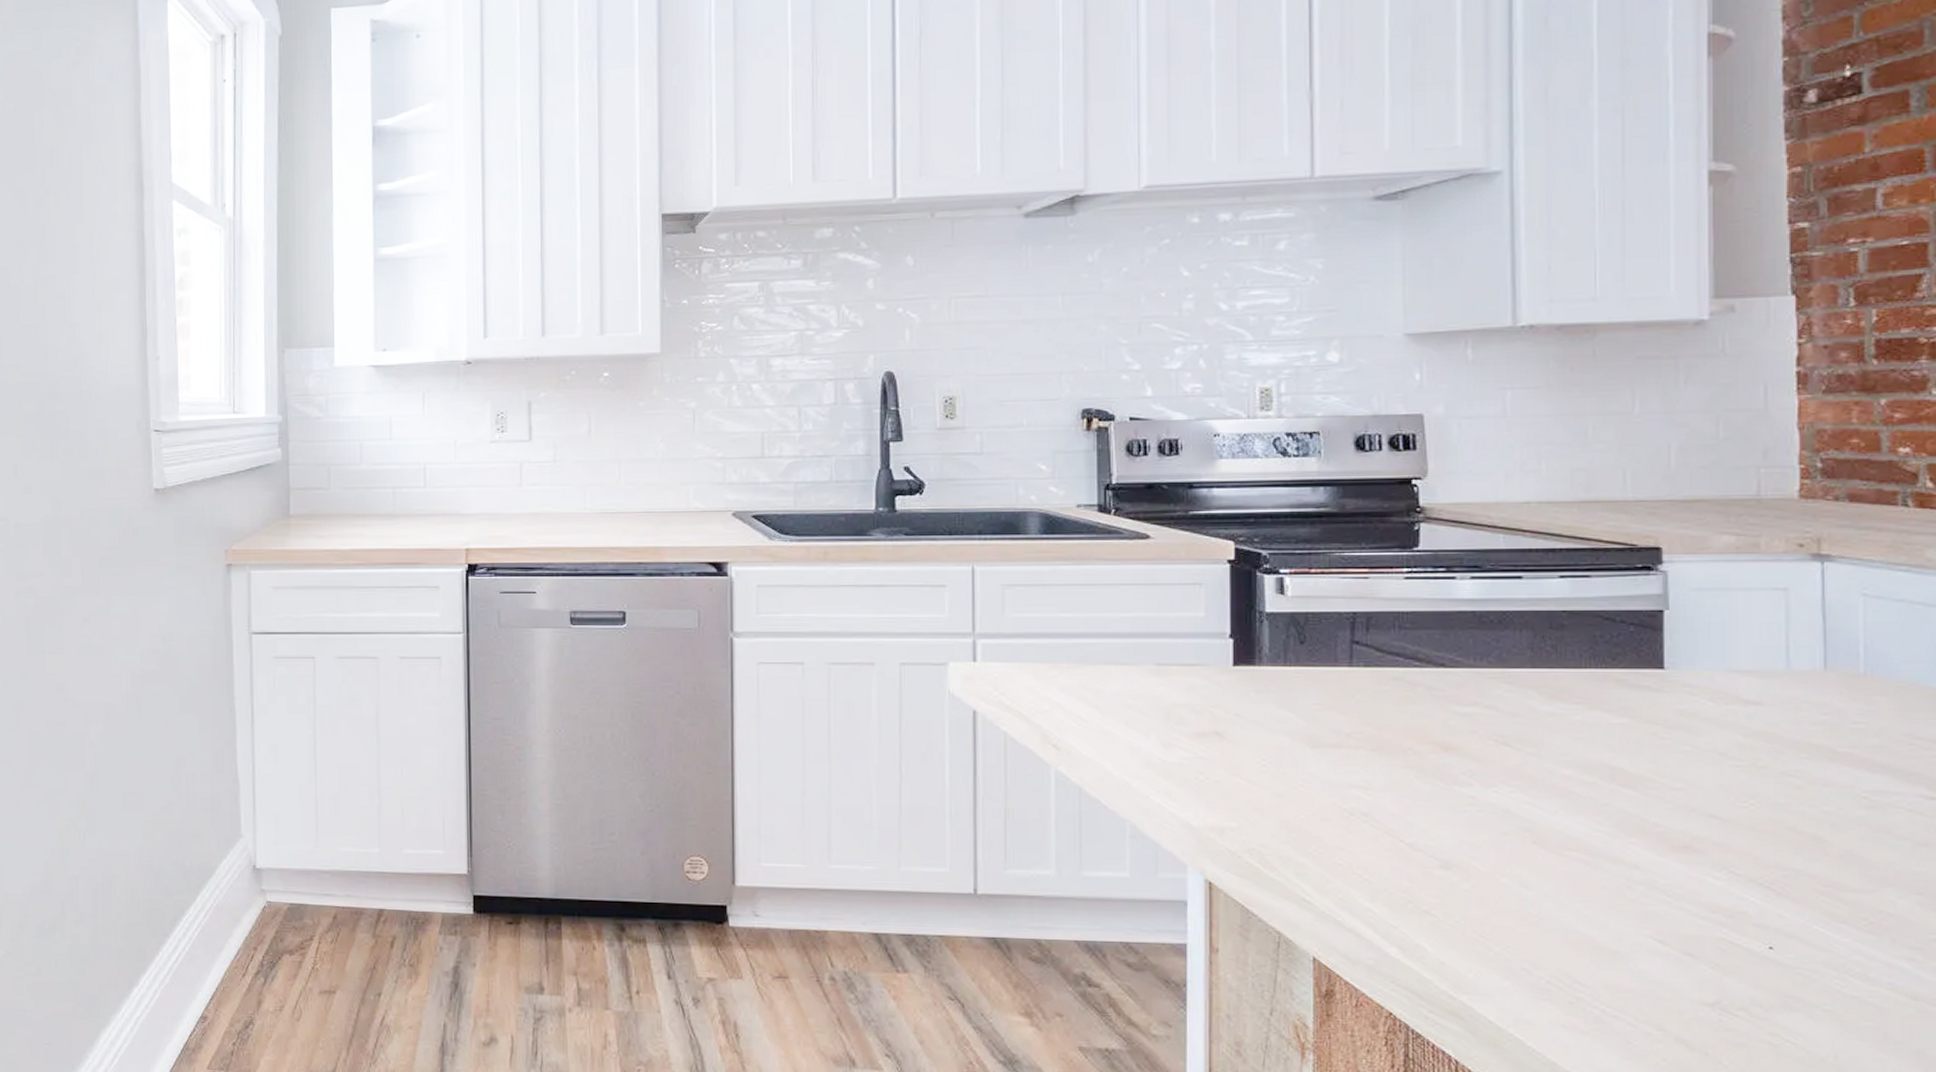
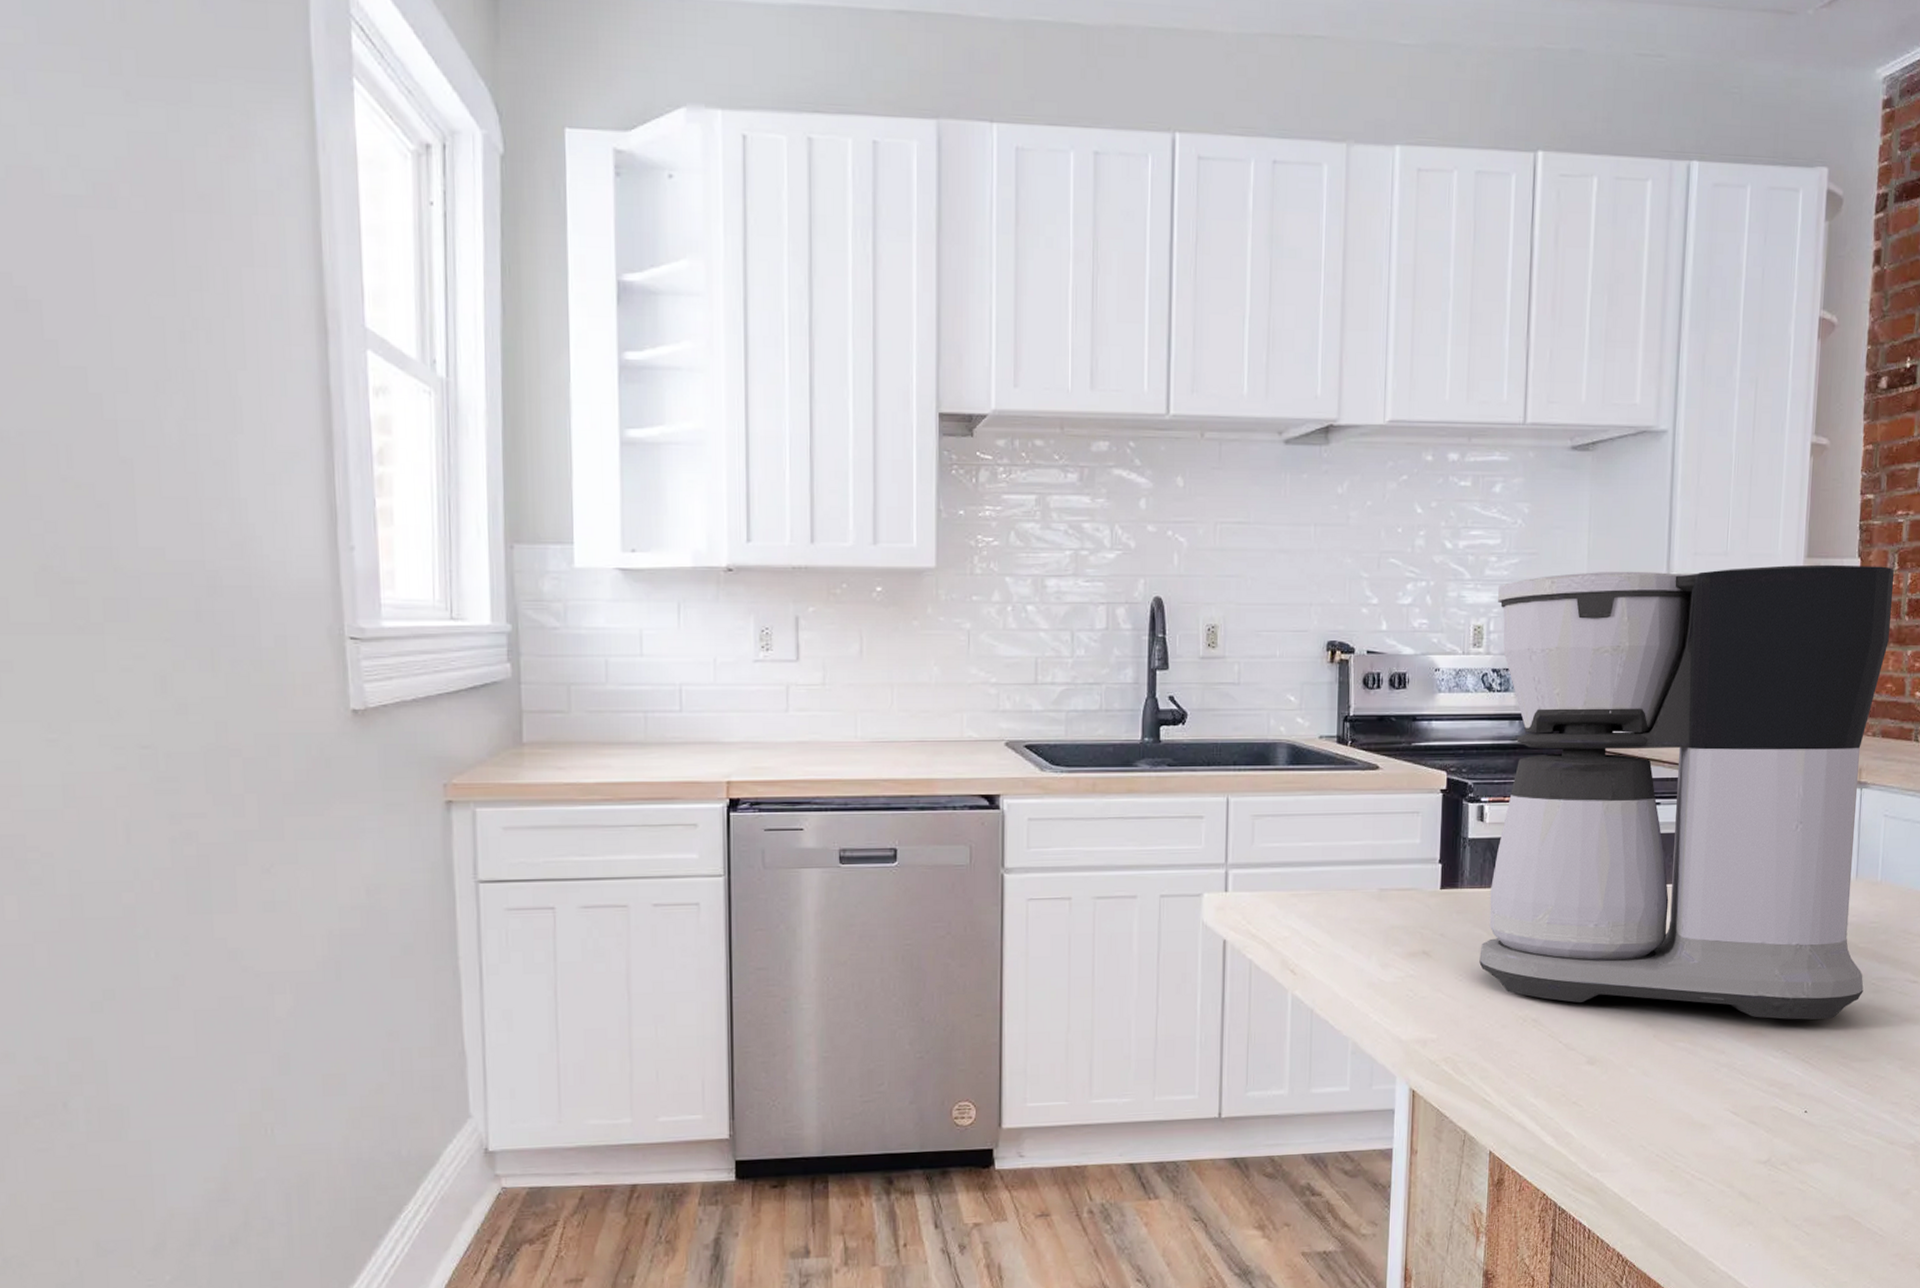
coffee maker: none [1287,303,1851,837] -> present [1479,564,1895,1020]

